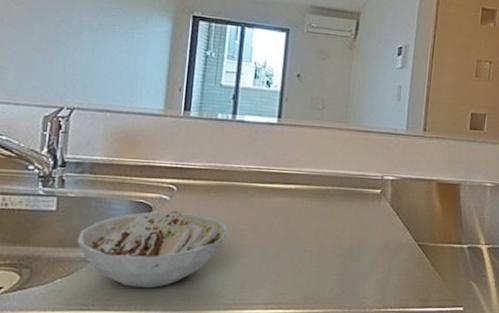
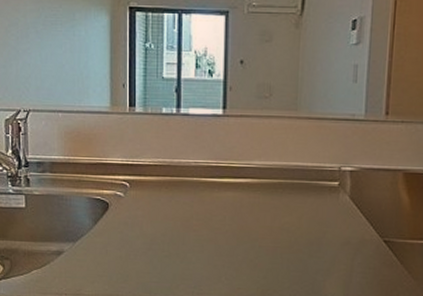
bowl: present [77,210,228,288] -> none [46,206,181,280]

